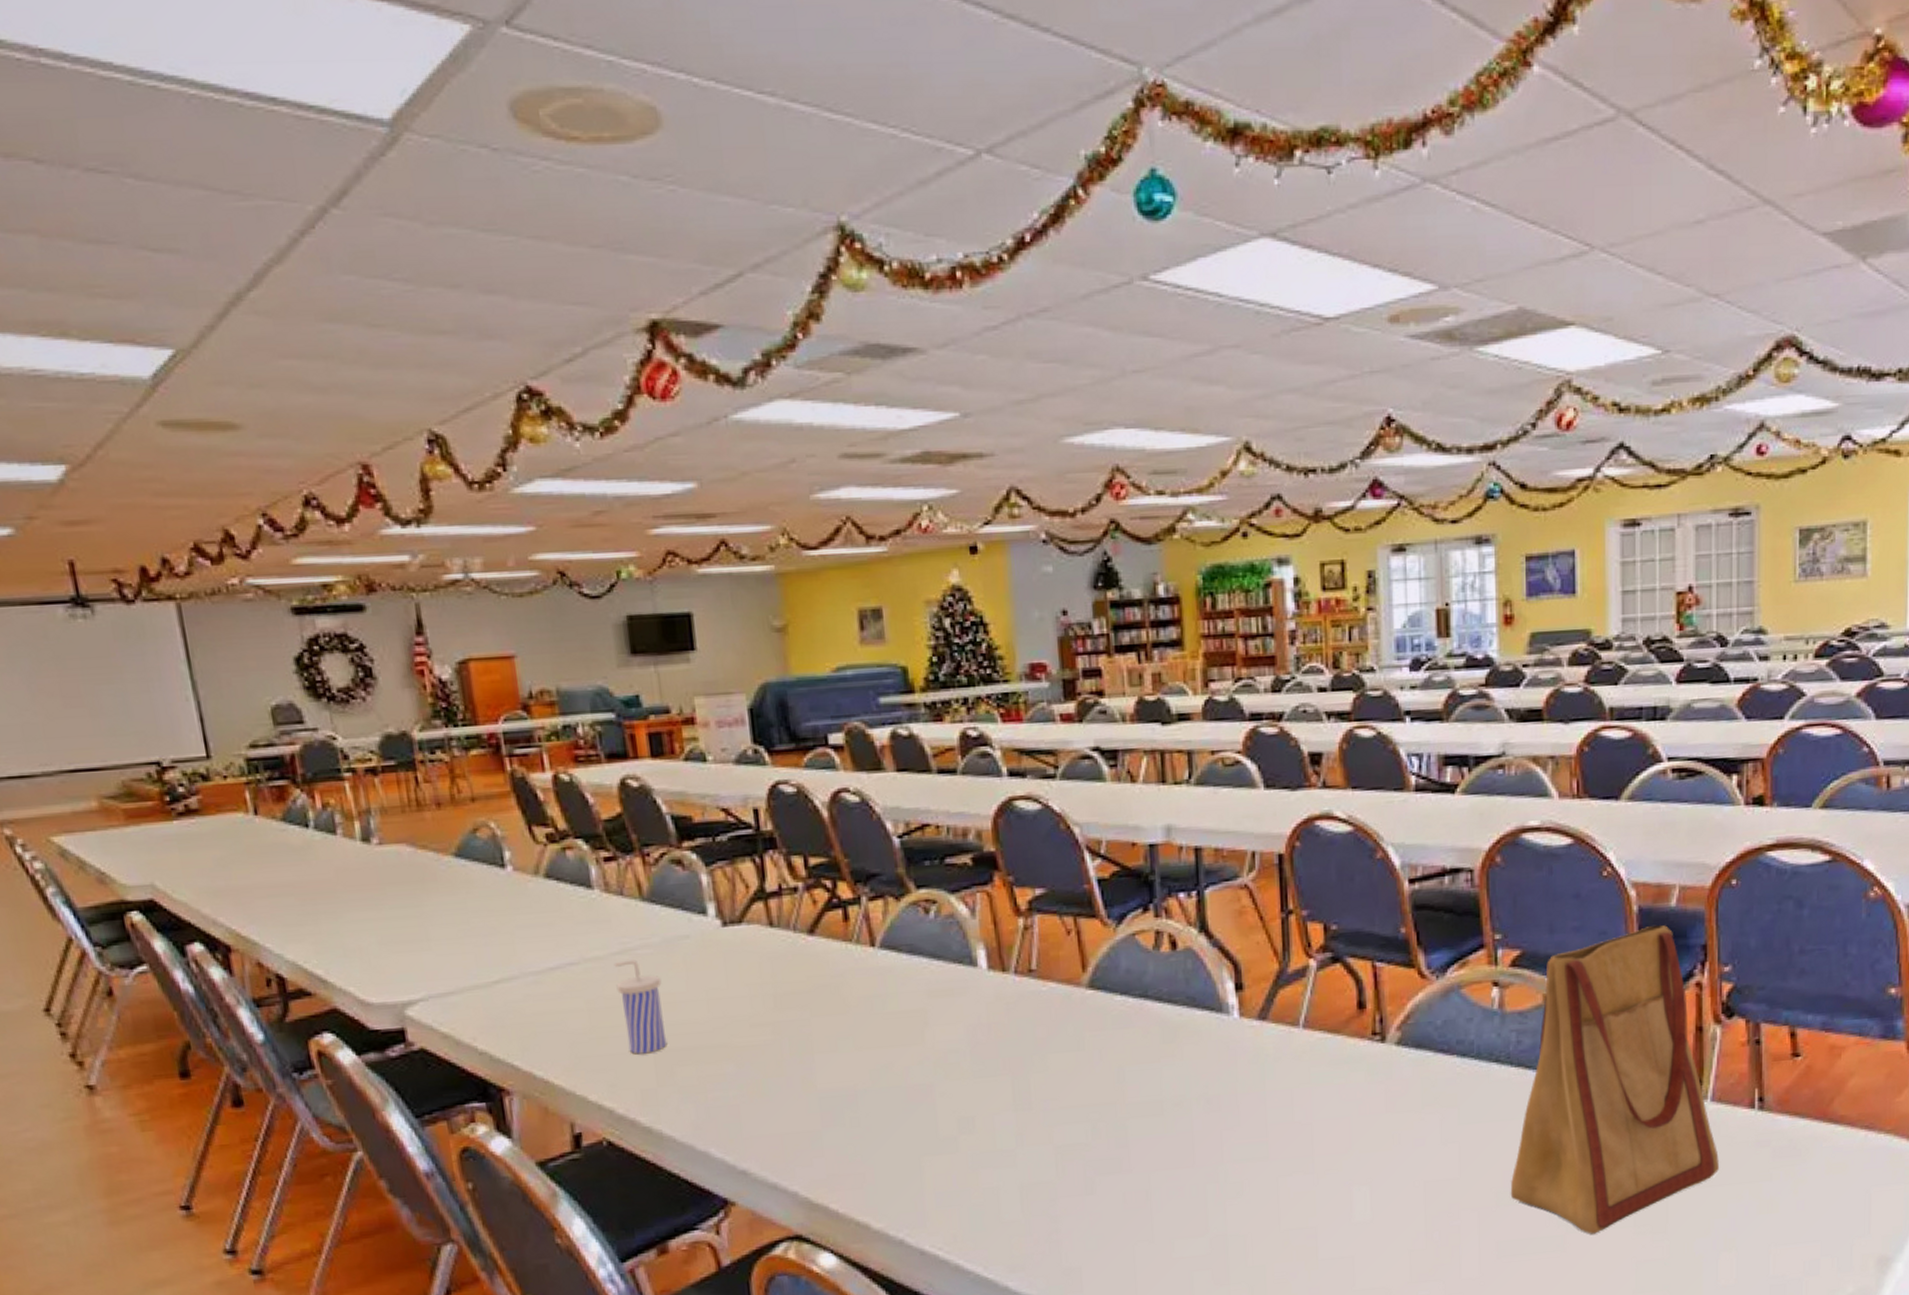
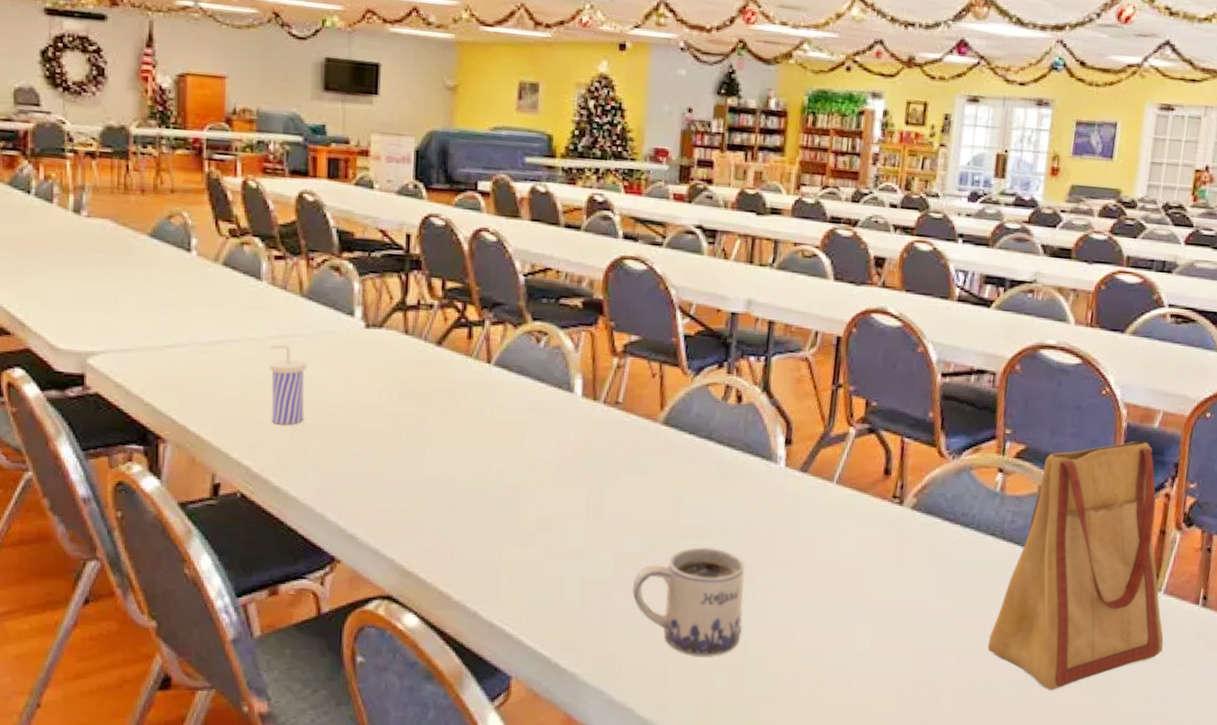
mug: none [1079,1124,1218,1254] -> present [632,547,745,656]

